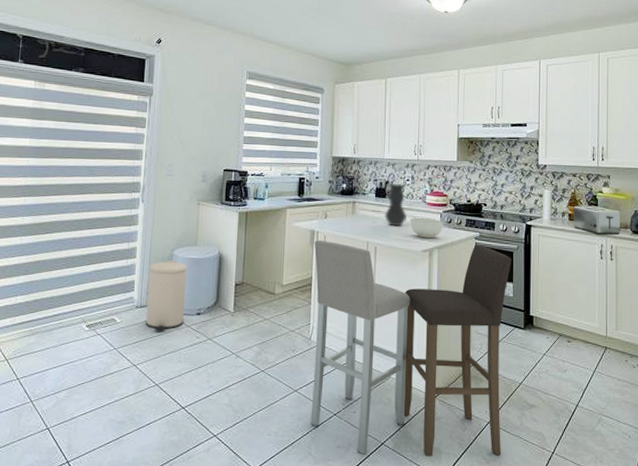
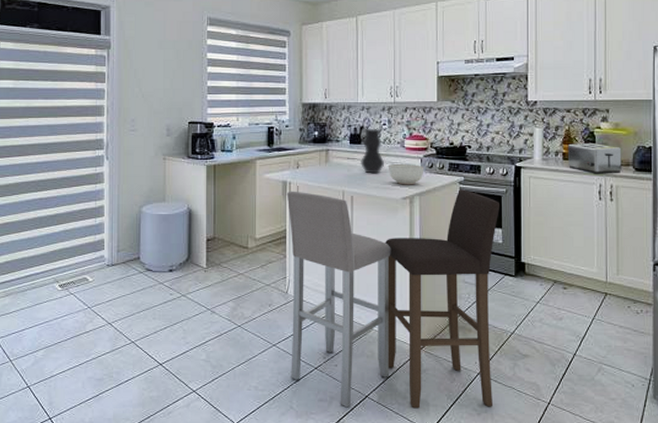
pedal bin: present [145,260,187,331] -> none [117,217,156,289]

